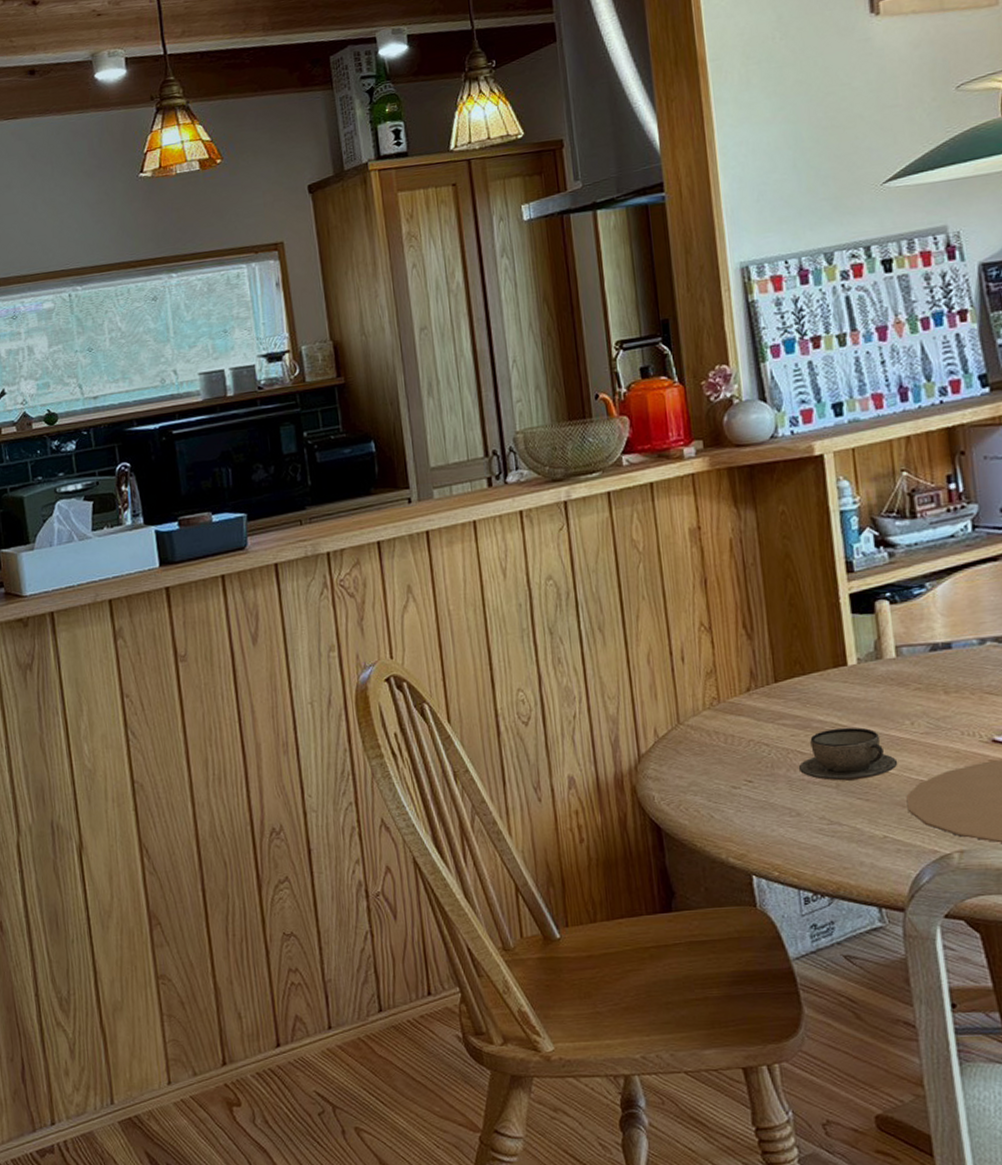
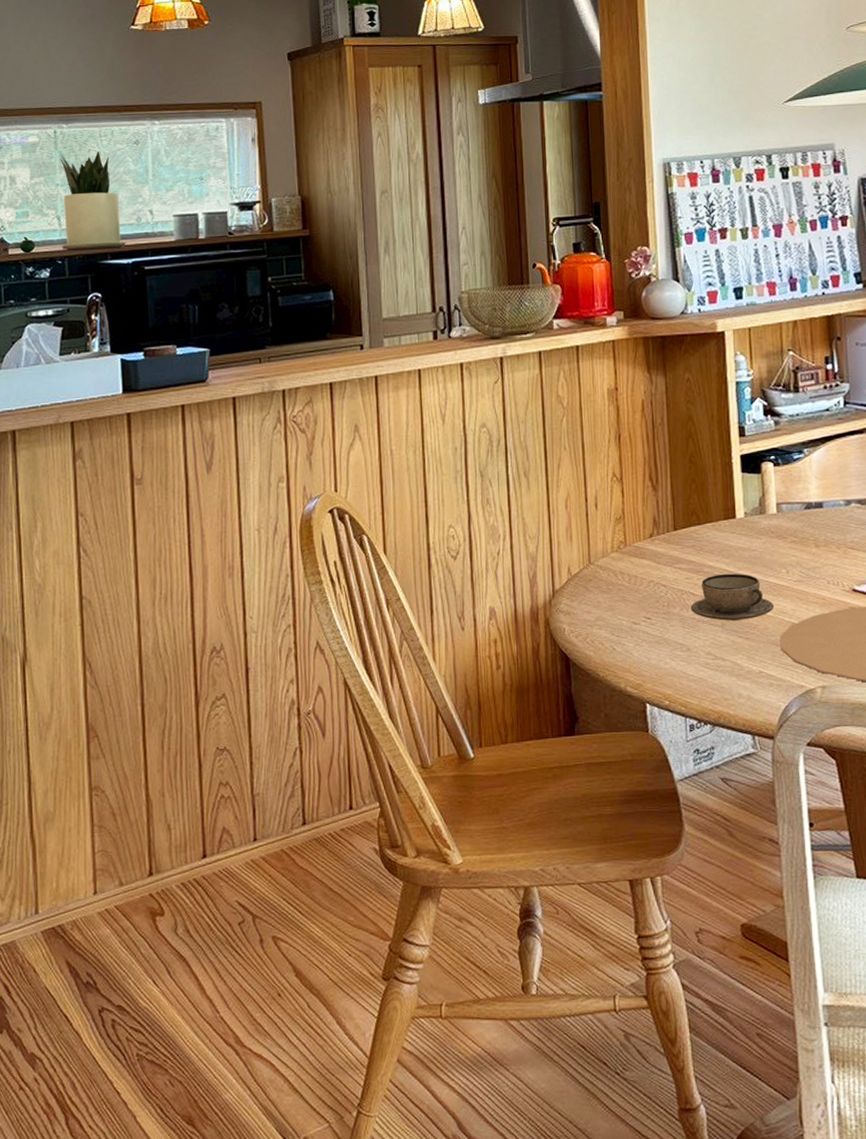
planter: none [77,311,153,421] -> present [60,150,127,252]

